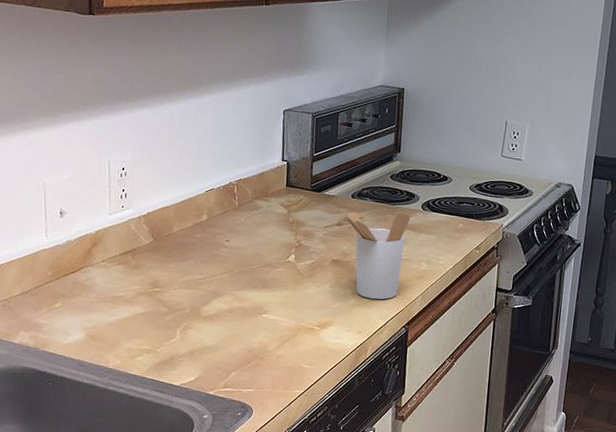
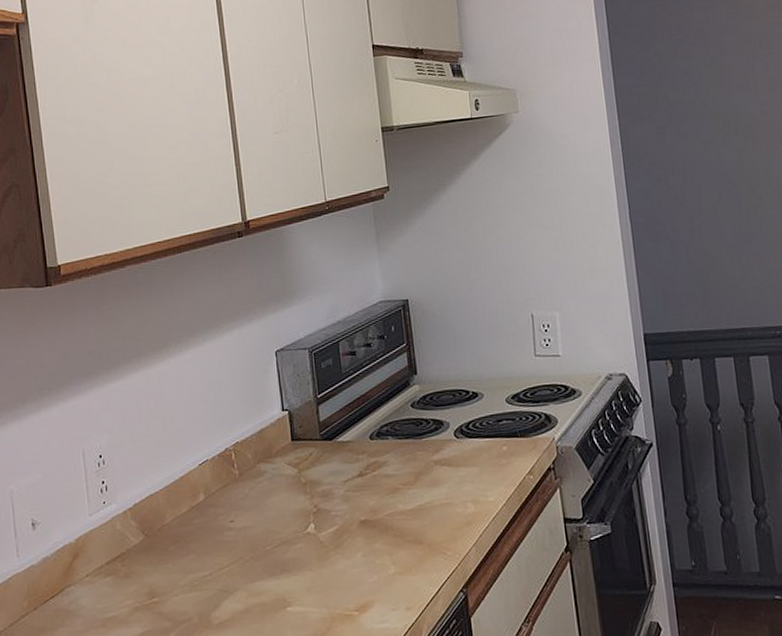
utensil holder: present [342,211,410,300] -> none [362,445,446,563]

